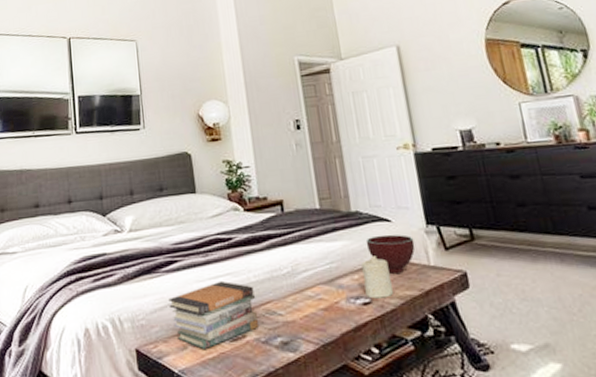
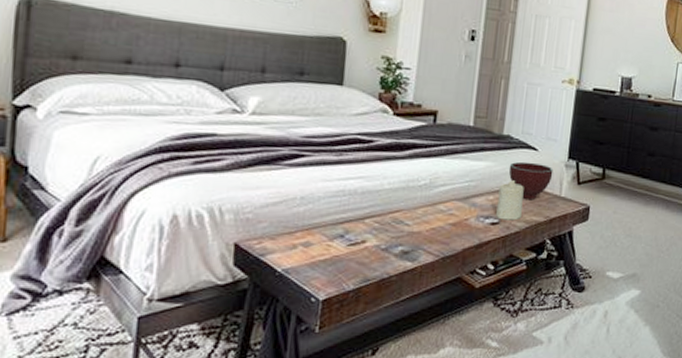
book stack: present [168,280,258,349] -> none [285,183,386,250]

